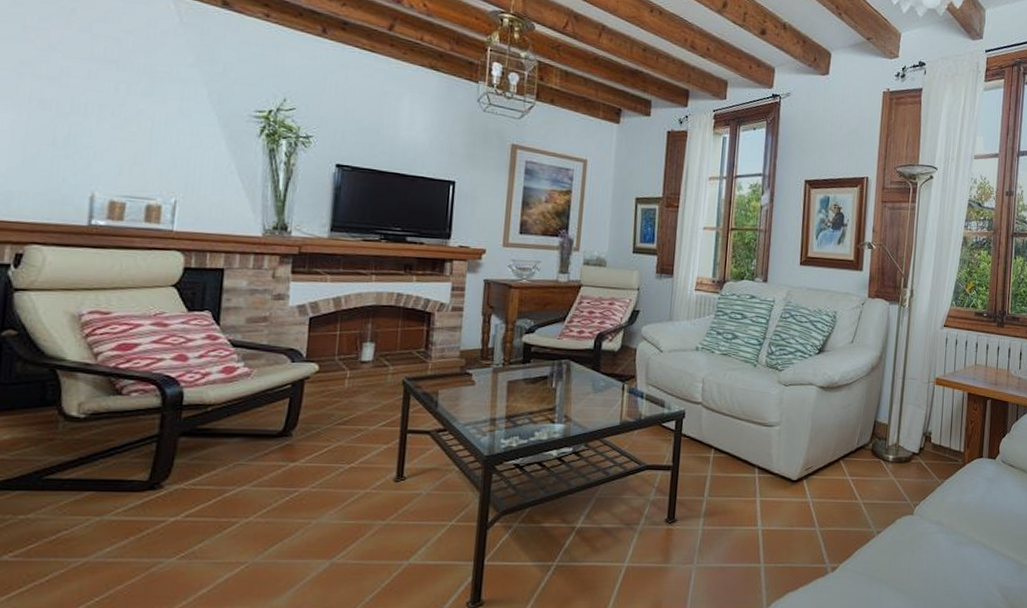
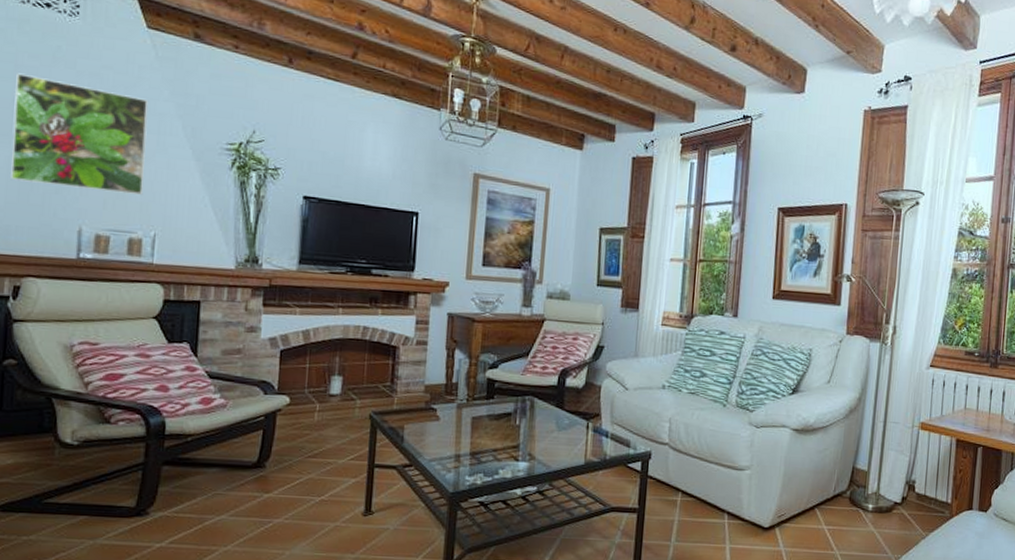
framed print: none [15,34,172,161] -> present [11,73,149,195]

